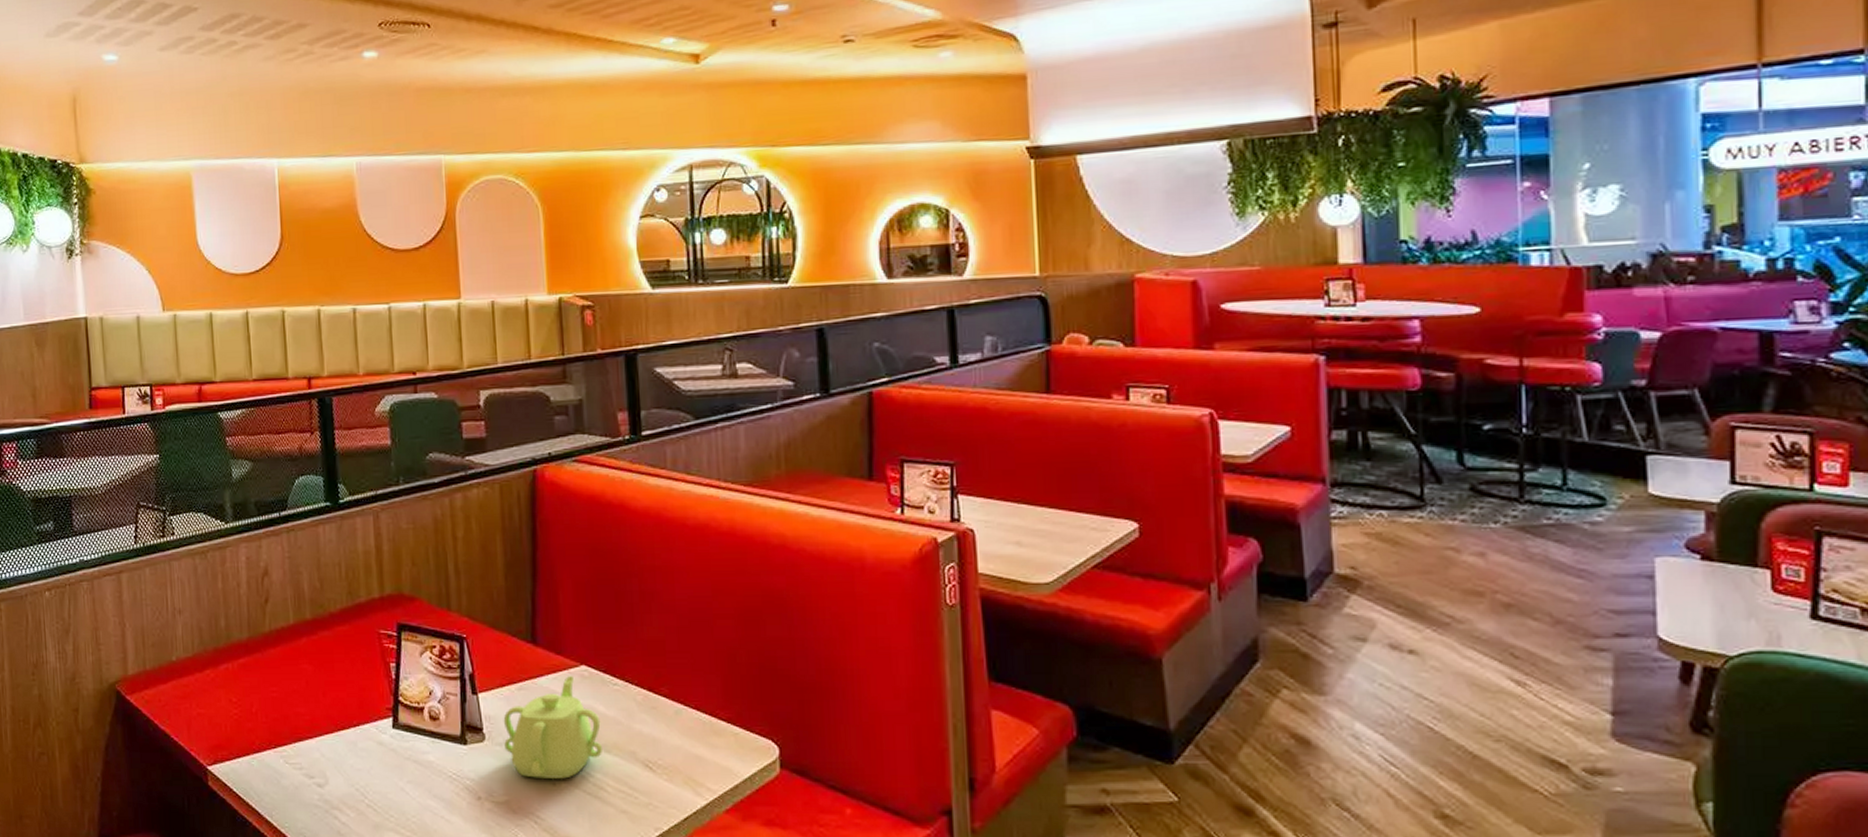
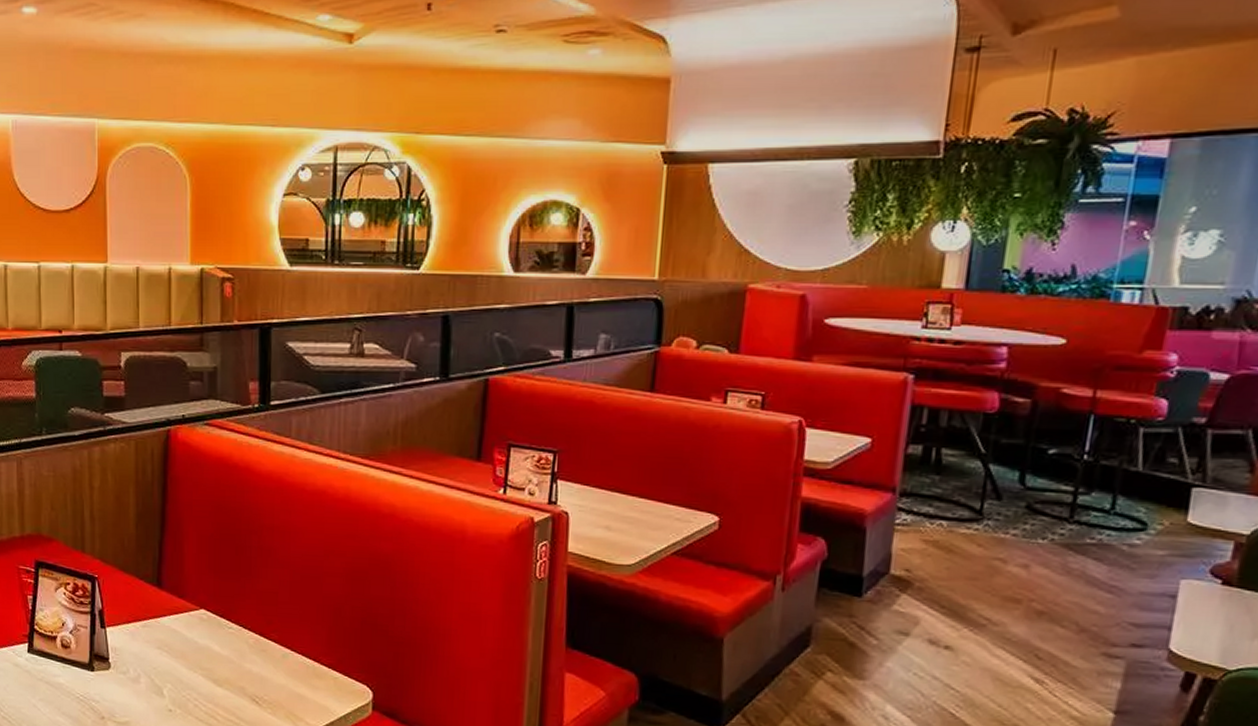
teapot: present [503,676,604,779] -> none [127,618,216,706]

